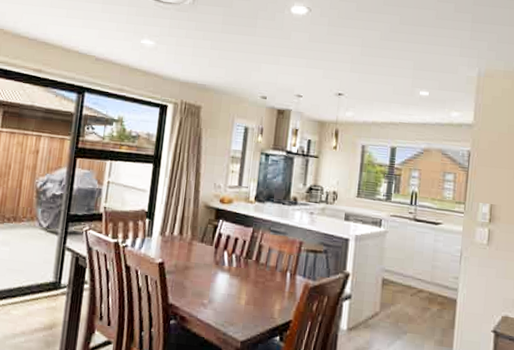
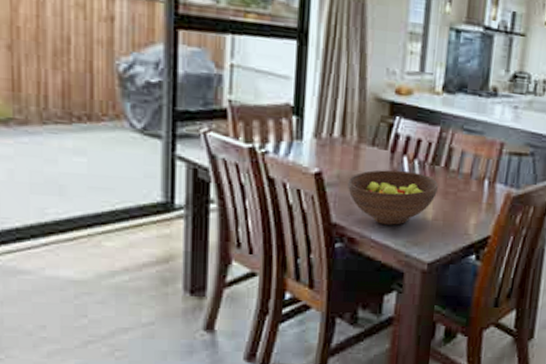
fruit bowl: none [181,261,251,308] -> present [347,170,439,225]

